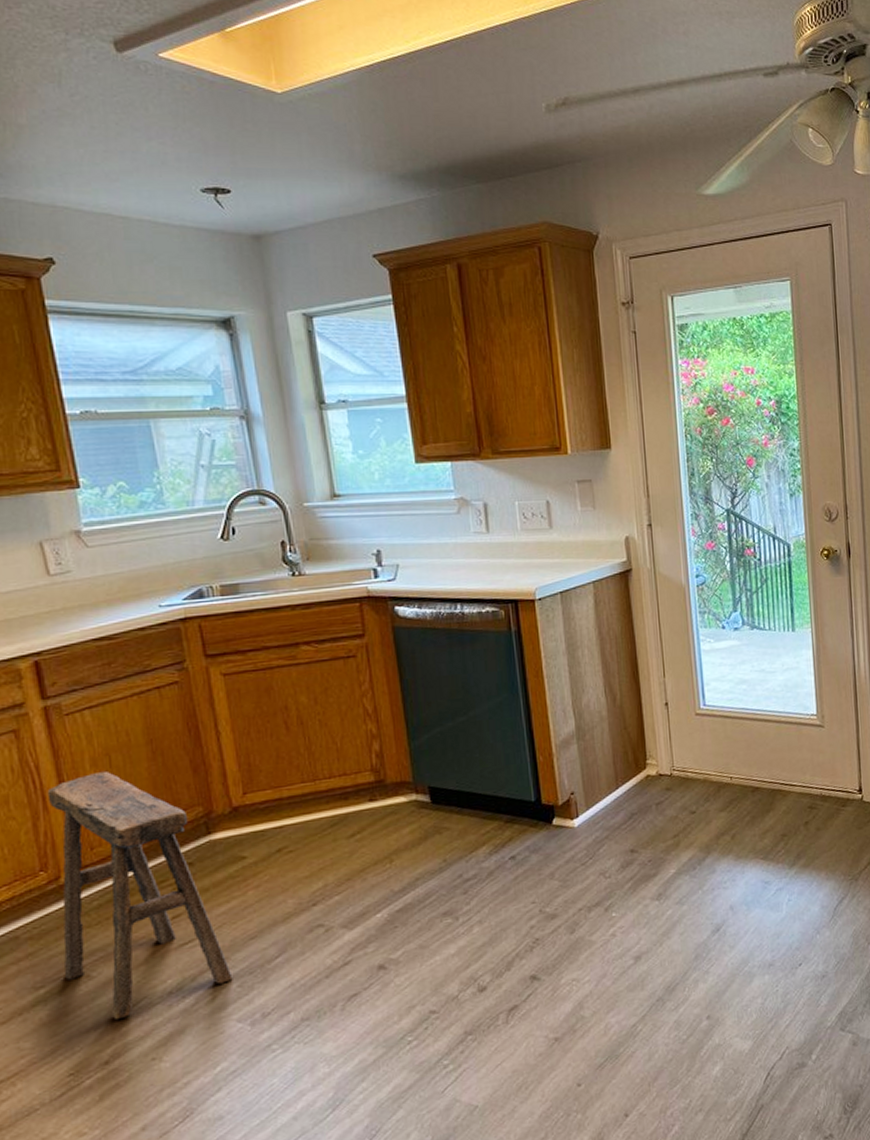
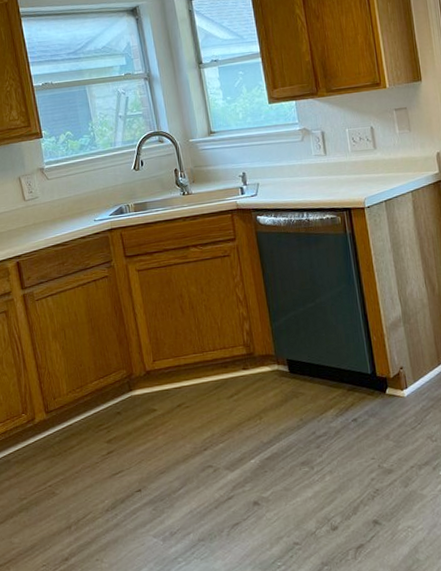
stool: present [47,770,233,1020] -> none [26,341,149,528]

